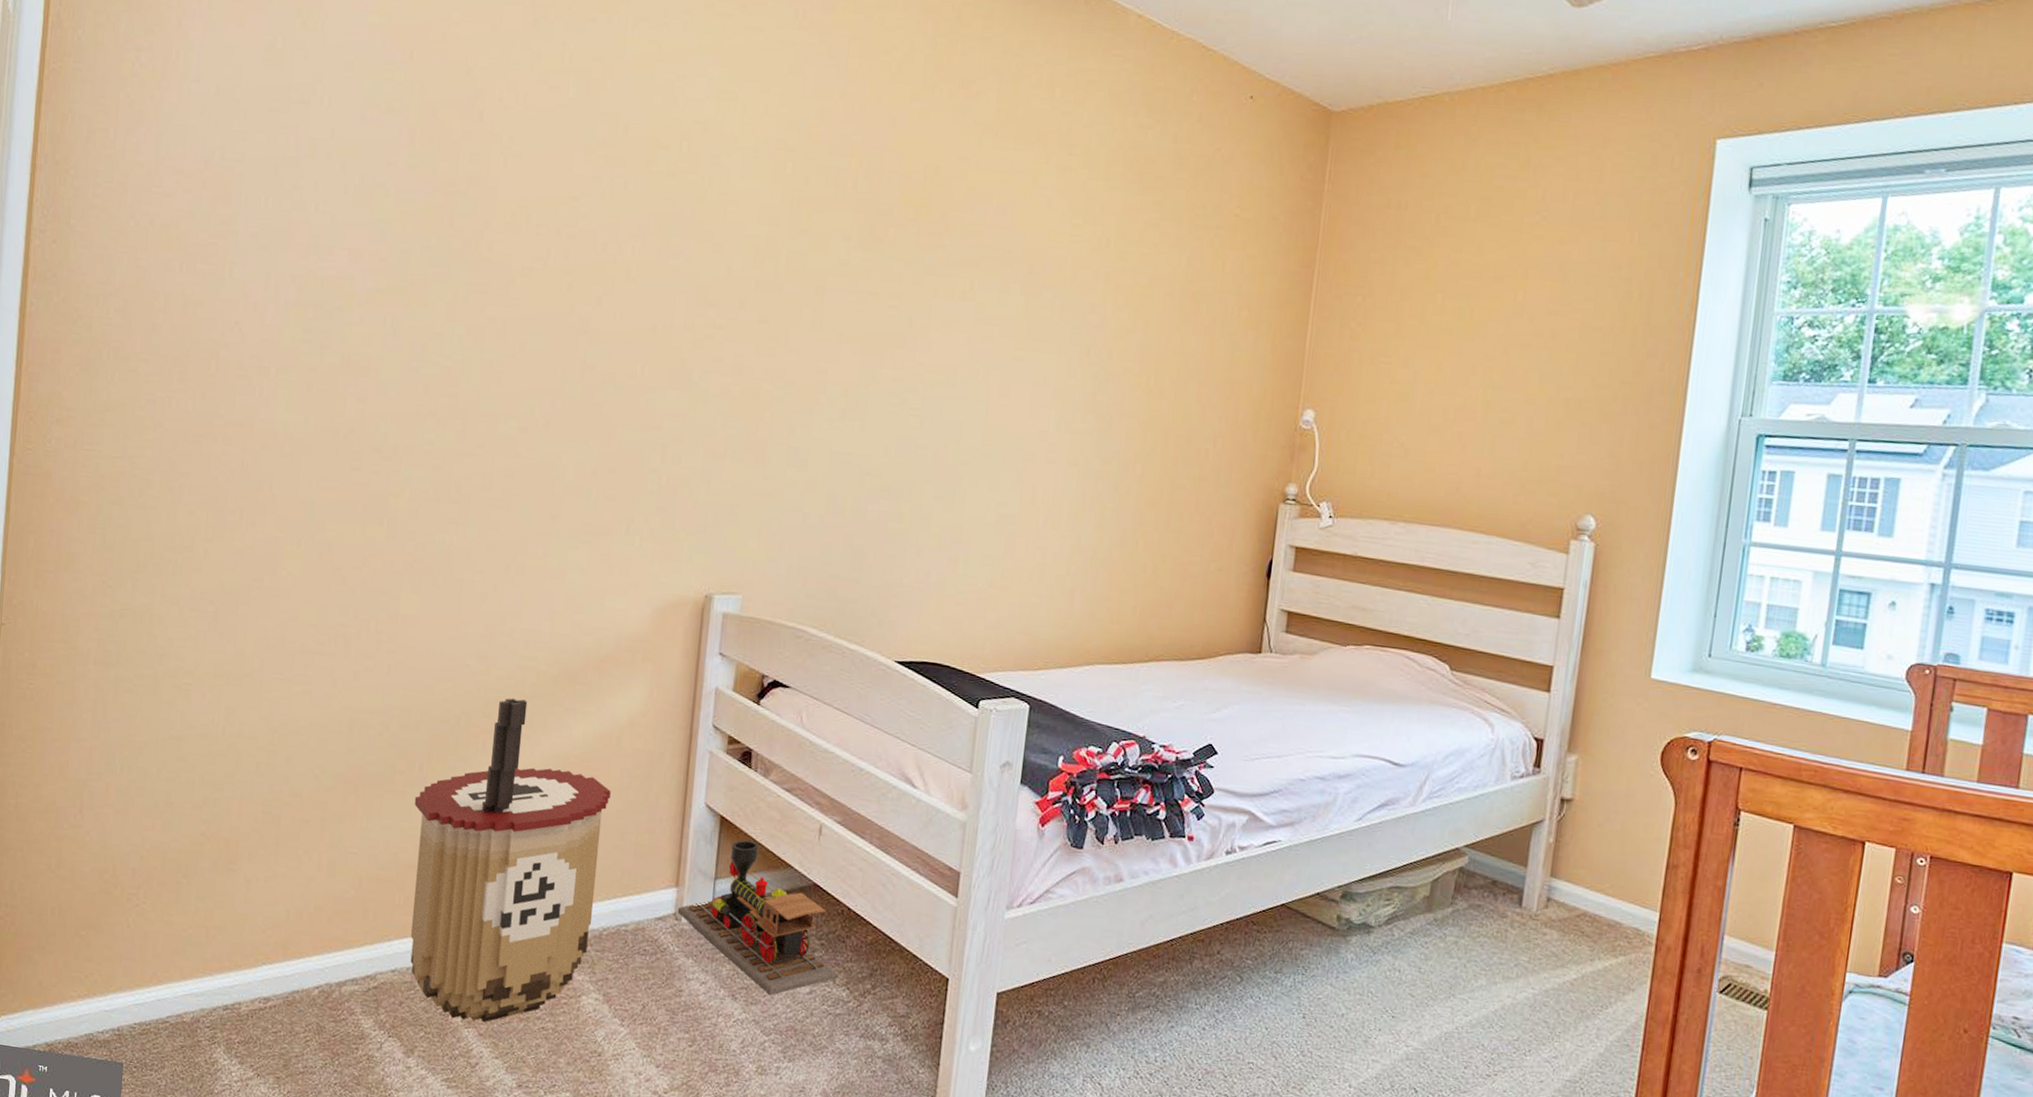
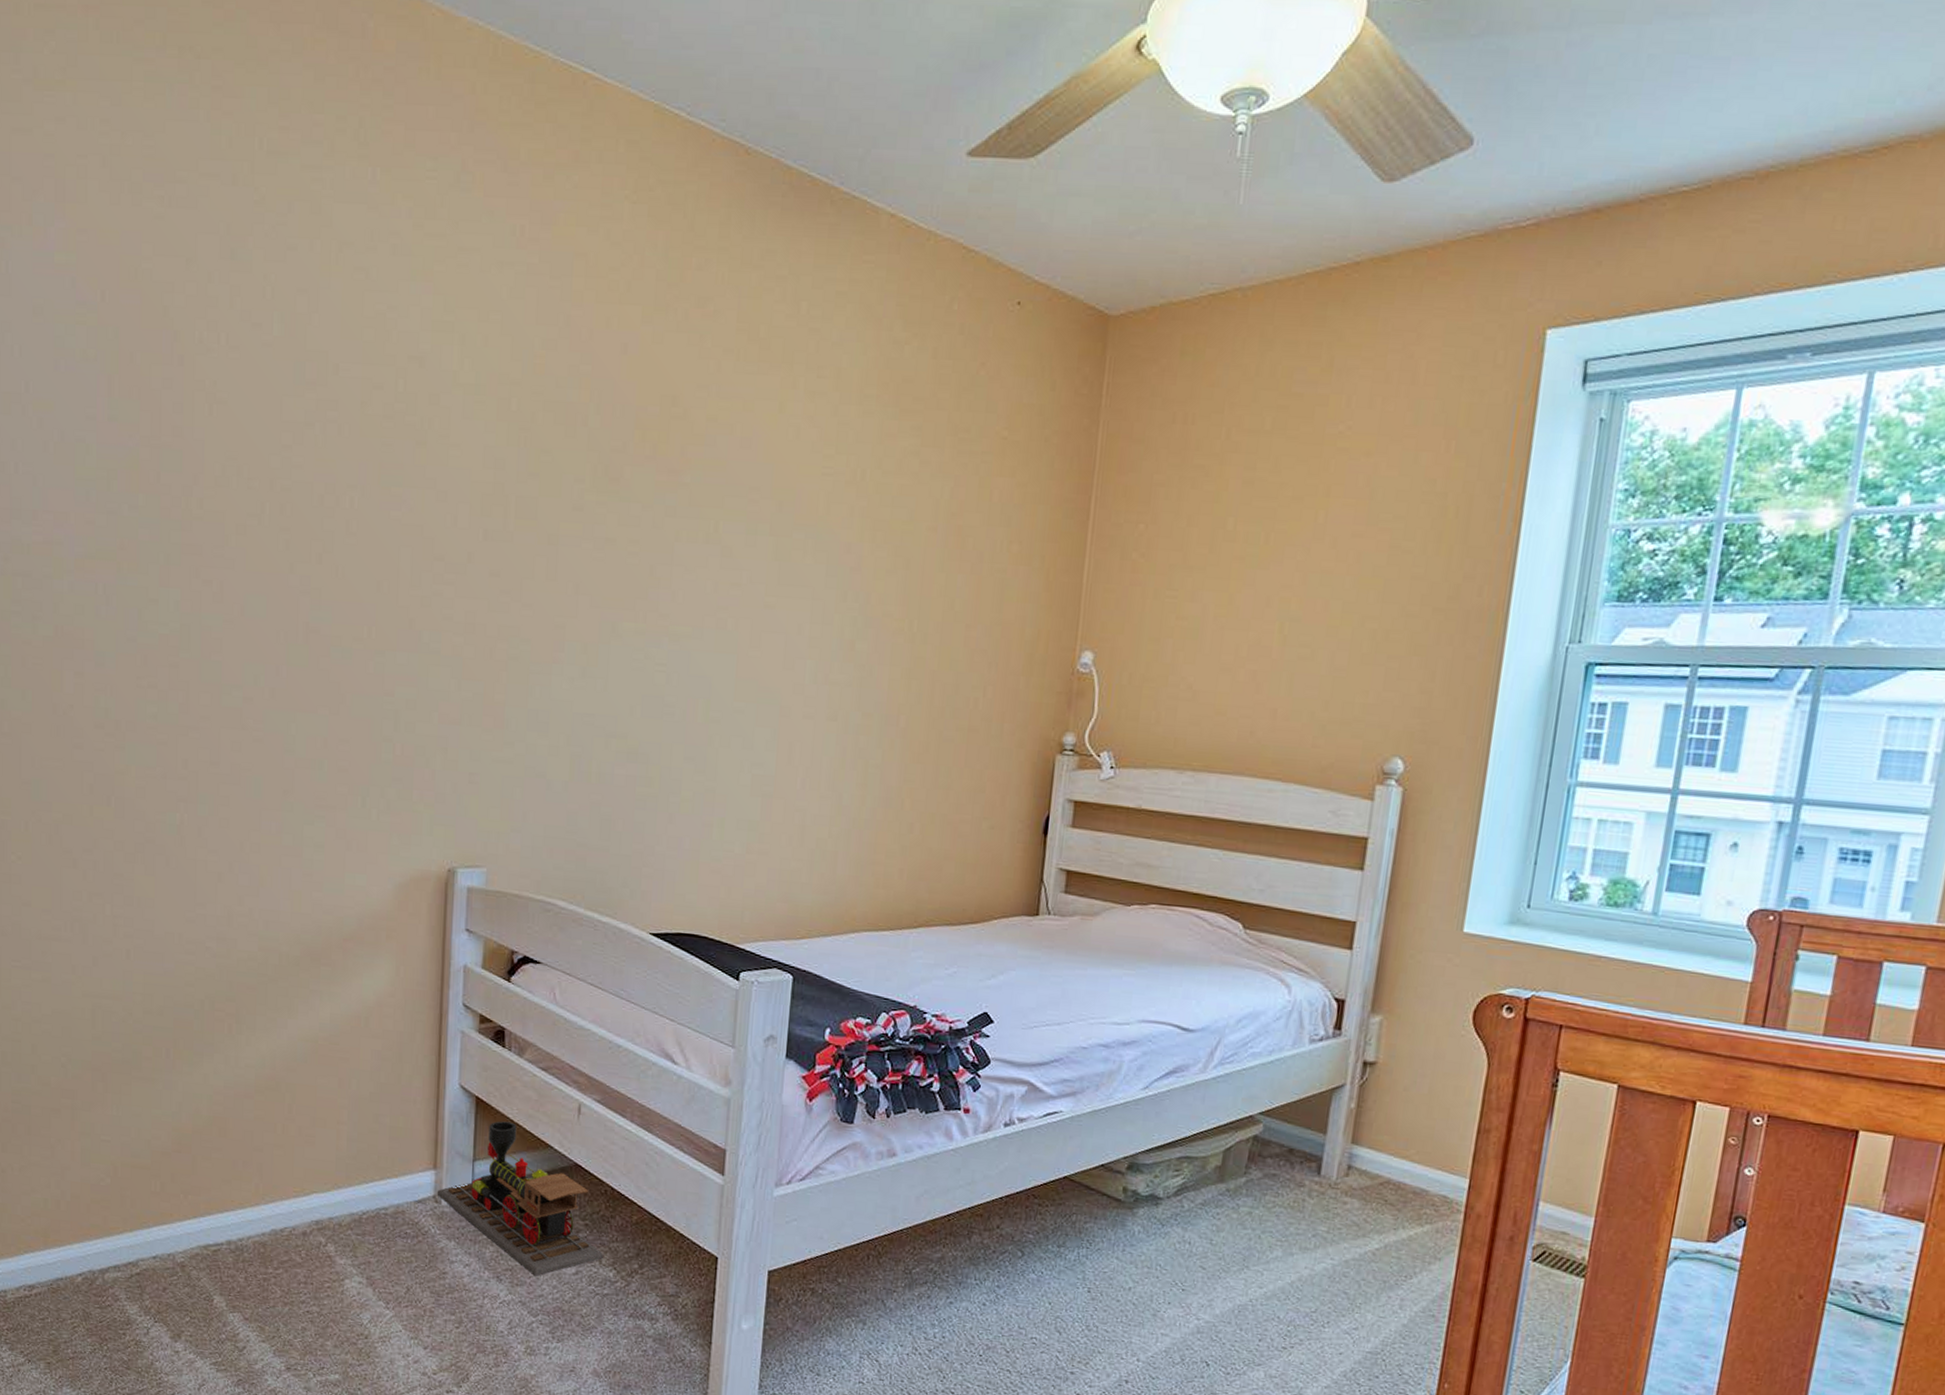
trash can: present [410,698,611,1022] -> none [163,980,362,1307]

